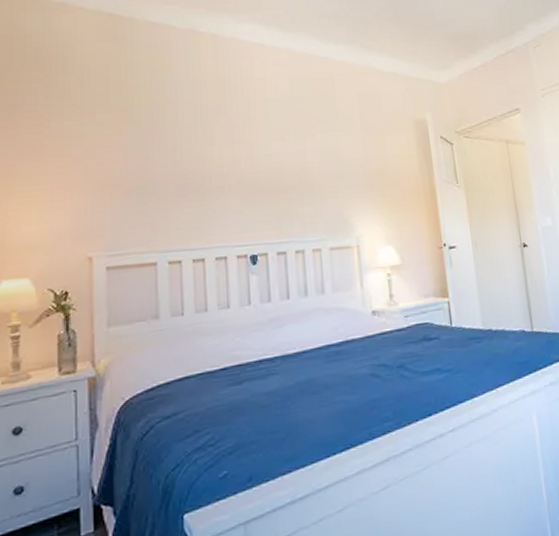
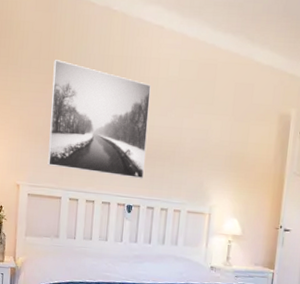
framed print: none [128,94,268,225] -> present [47,60,151,179]

